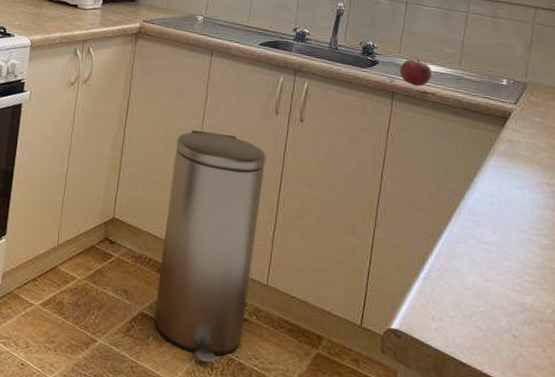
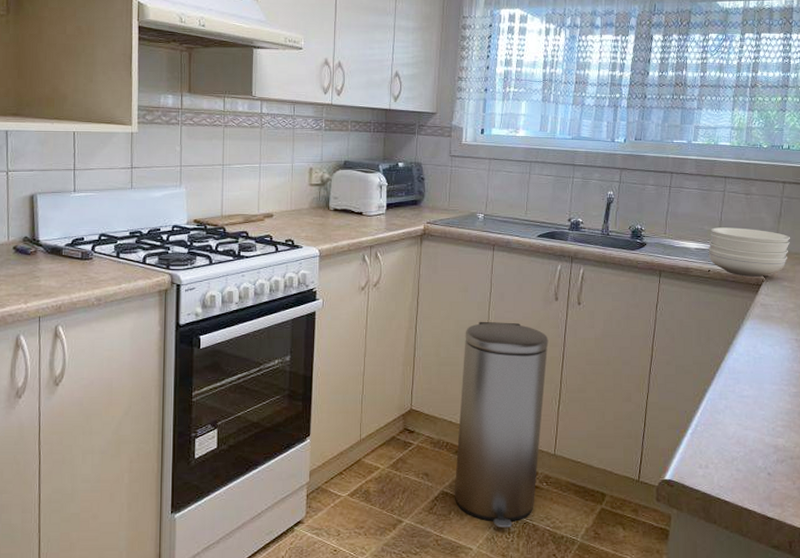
fruit: present [399,59,433,87] -> none [665,238,695,263]
bowl: none [449,50,543,110] -> present [709,227,791,278]

